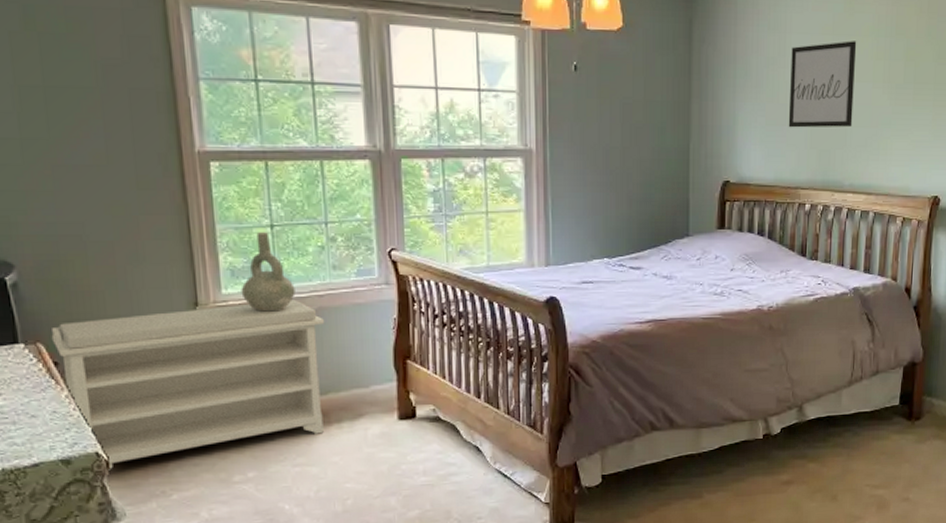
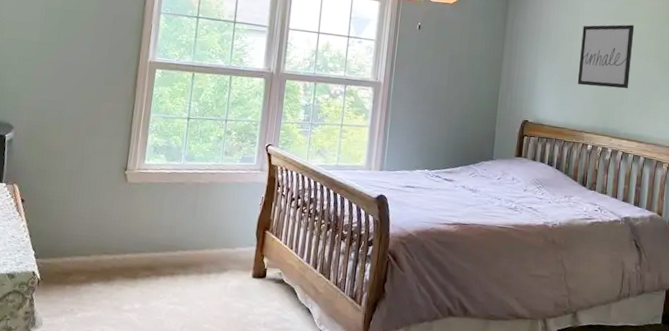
bench: present [51,299,325,471] -> none [24,171,213,287]
decorative vase: present [241,232,295,312] -> none [158,122,196,181]

